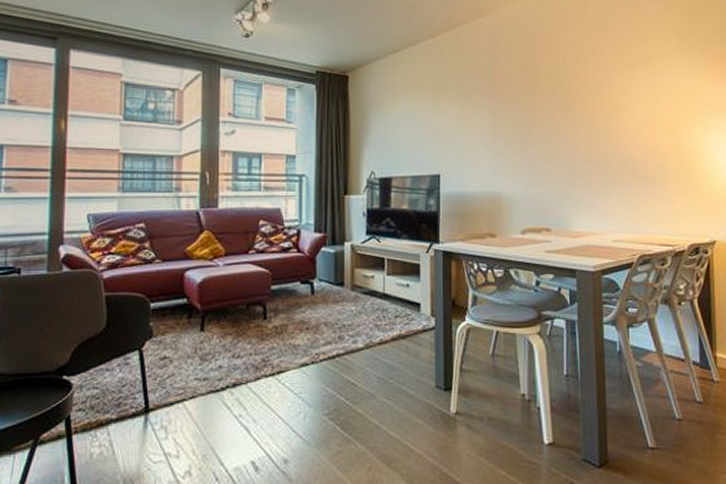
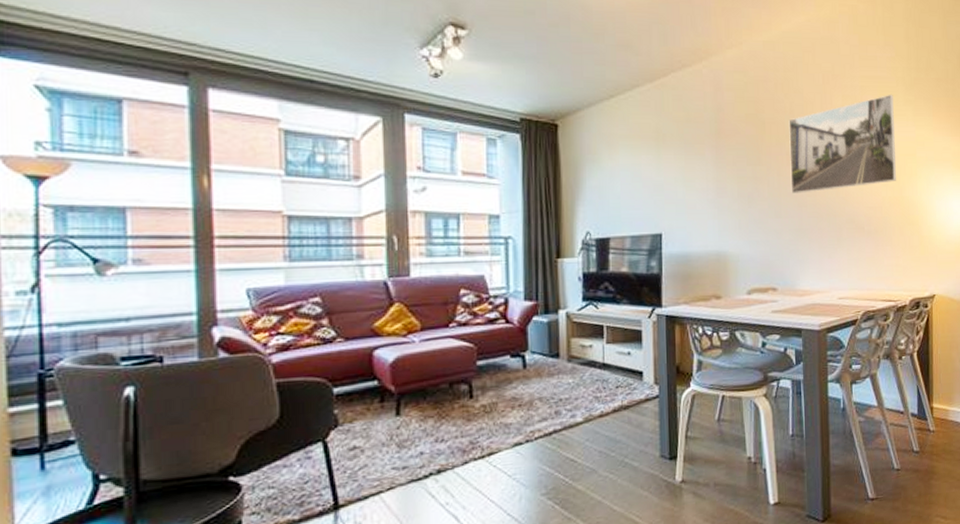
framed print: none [561,44,671,139] -> present [789,94,896,193]

